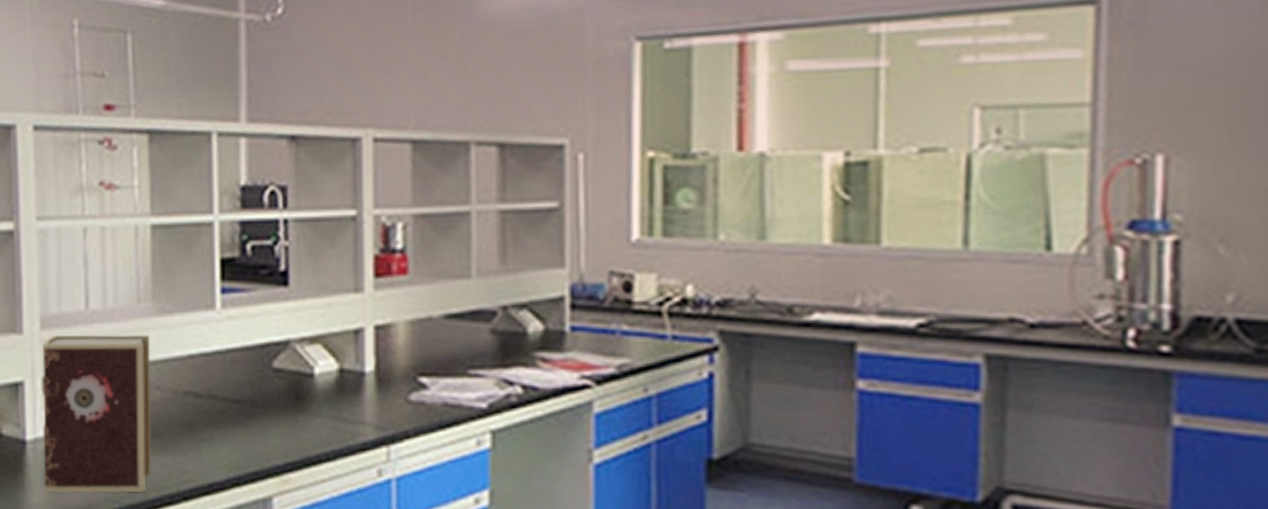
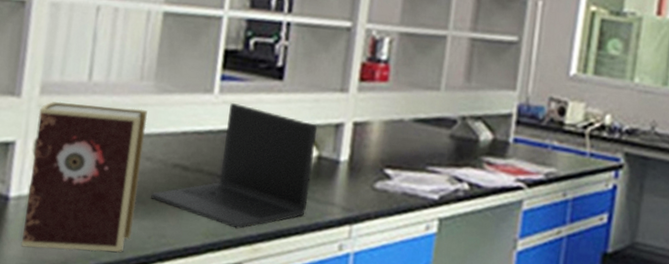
laptop: none [166,318,336,459] -> present [151,103,318,229]

